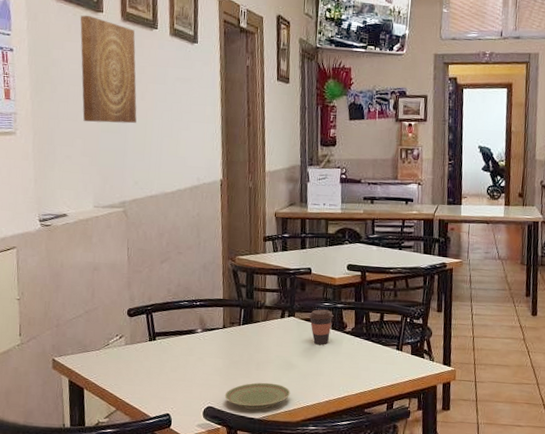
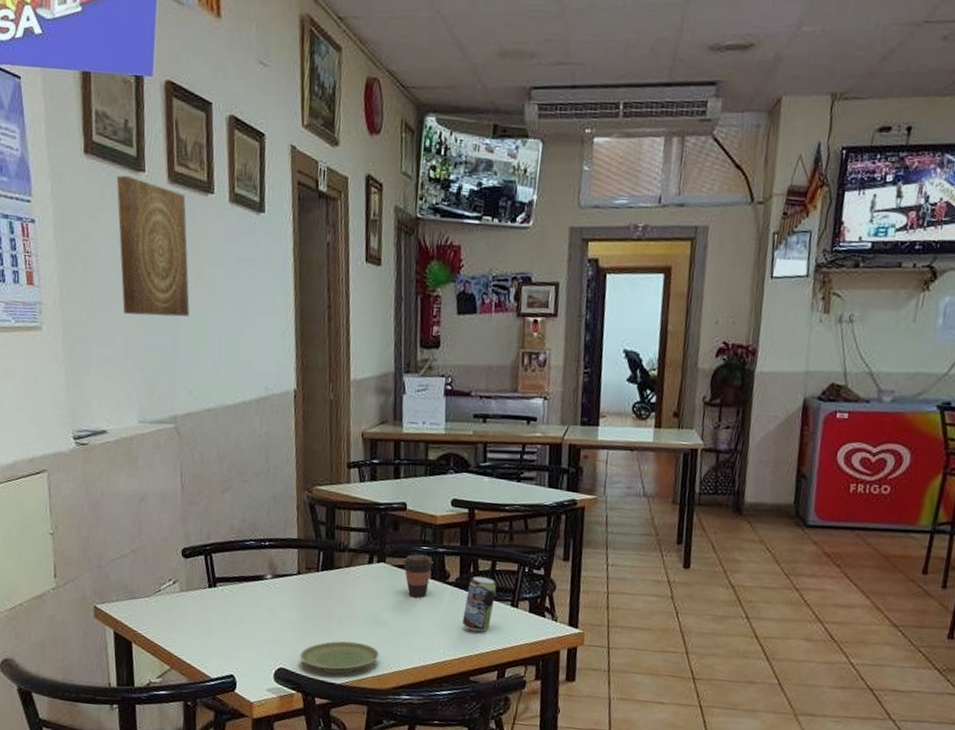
beverage can: none [358,326,384,371] -> present [462,576,496,632]

